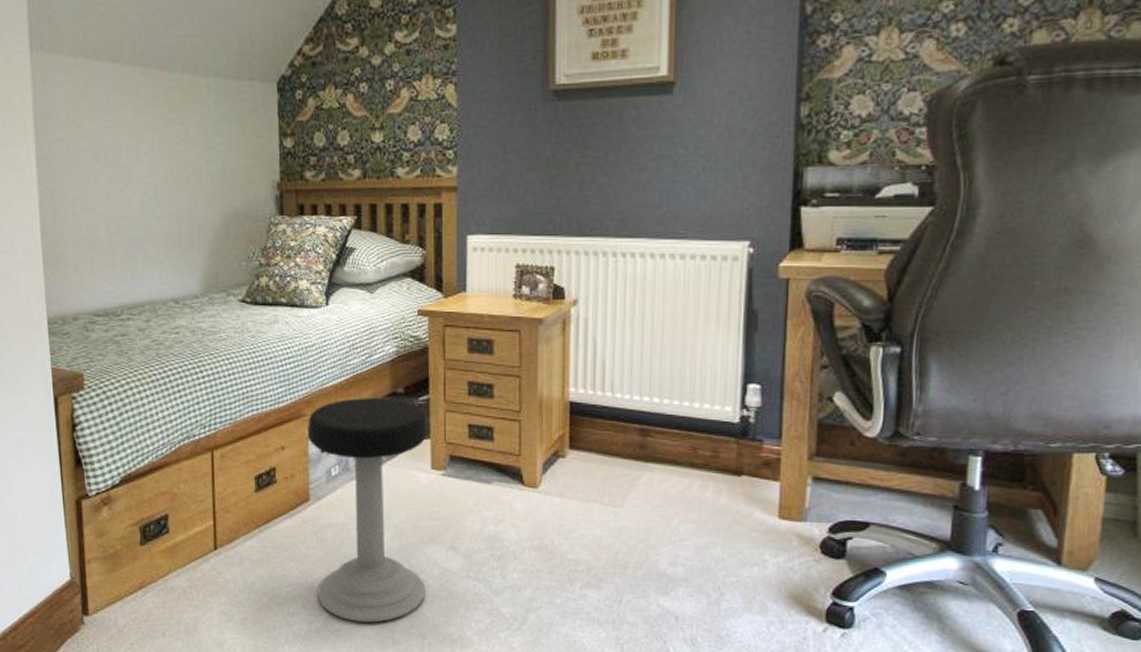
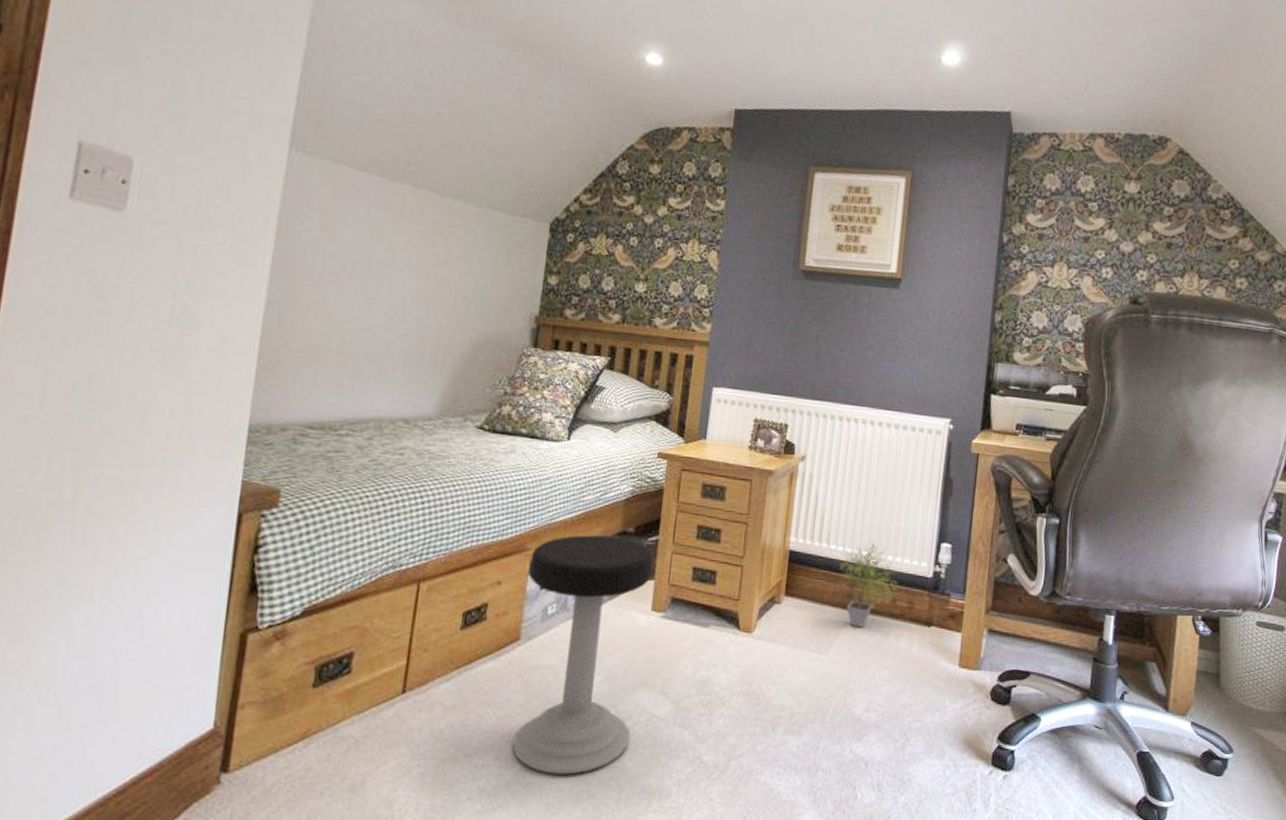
potted plant: none [628,389,699,480] -> present [839,543,899,628]

